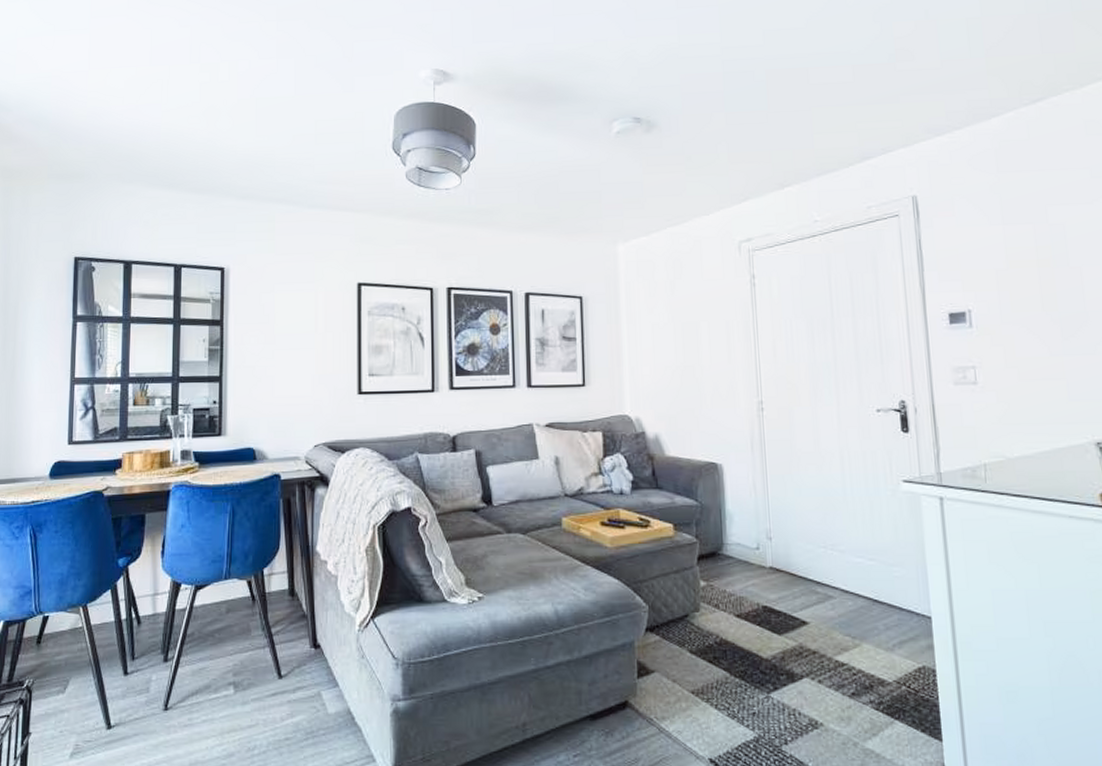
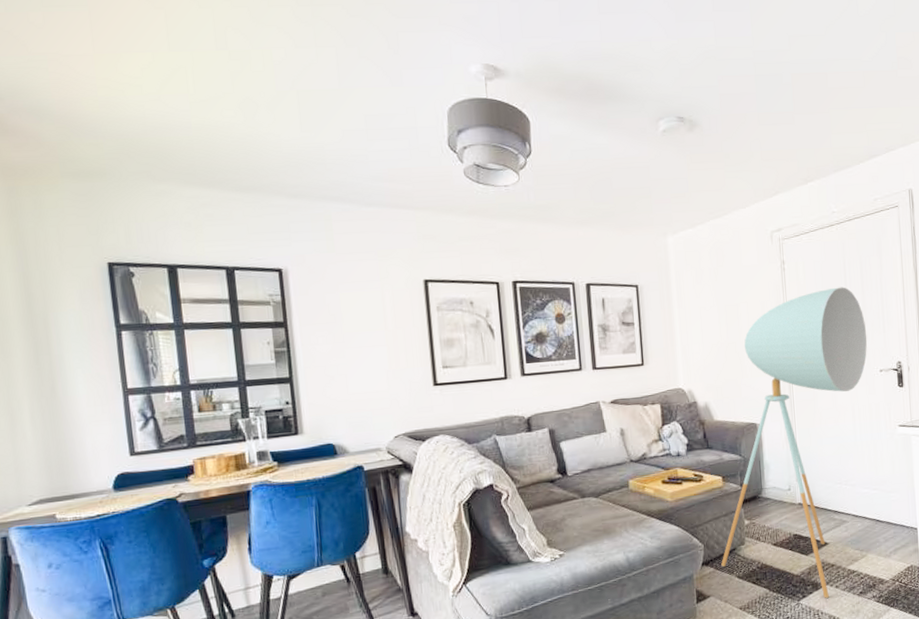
floor lamp: none [669,307,860,696] -> present [721,287,867,599]

